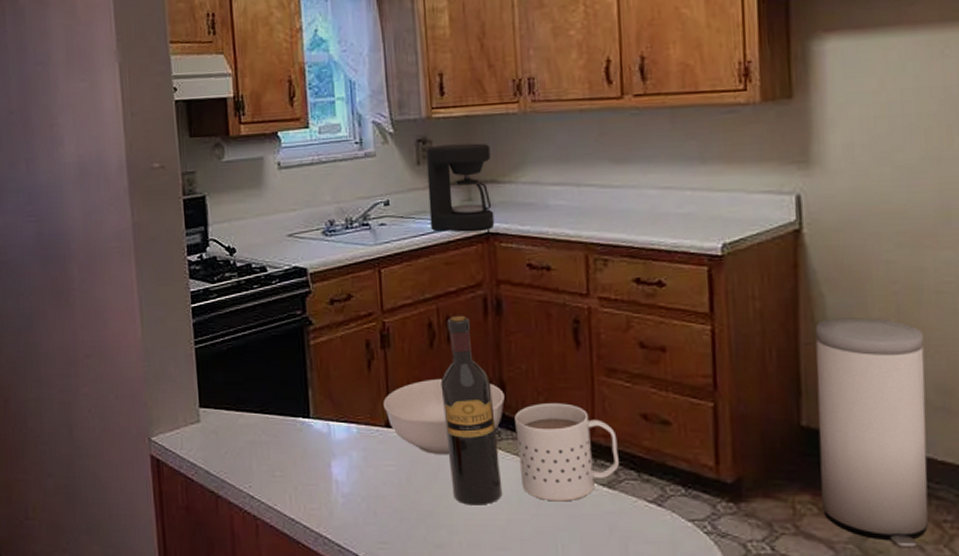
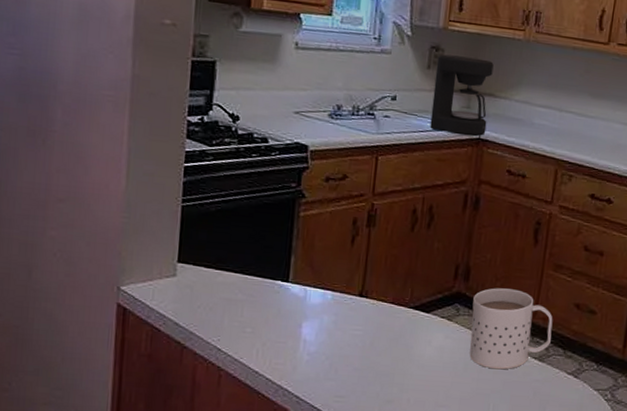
bowl: present [383,378,505,455] -> none [360,258,468,325]
wine bottle: present [440,315,503,505] -> none [409,205,459,369]

